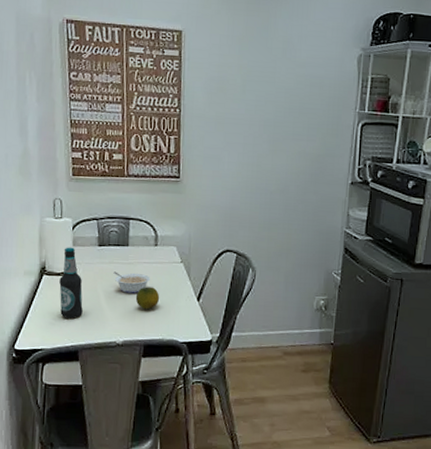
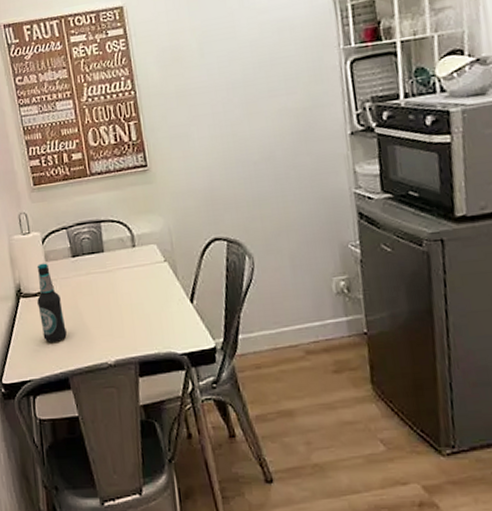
legume: present [113,271,150,294] -> none [92,281,133,306]
fruit: present [135,287,160,310] -> none [120,294,148,322]

